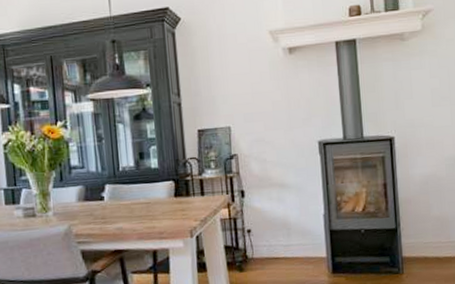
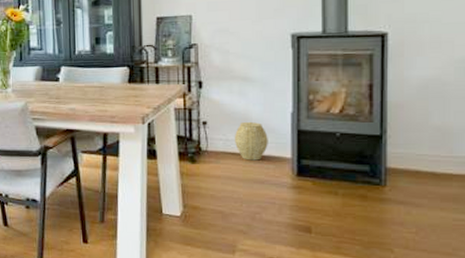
woven basket: none [276,225,306,264] -> present [234,121,268,161]

